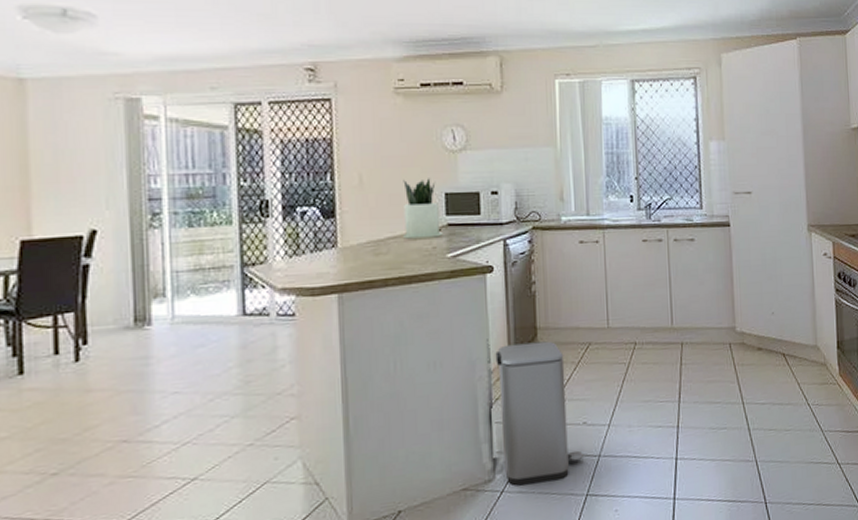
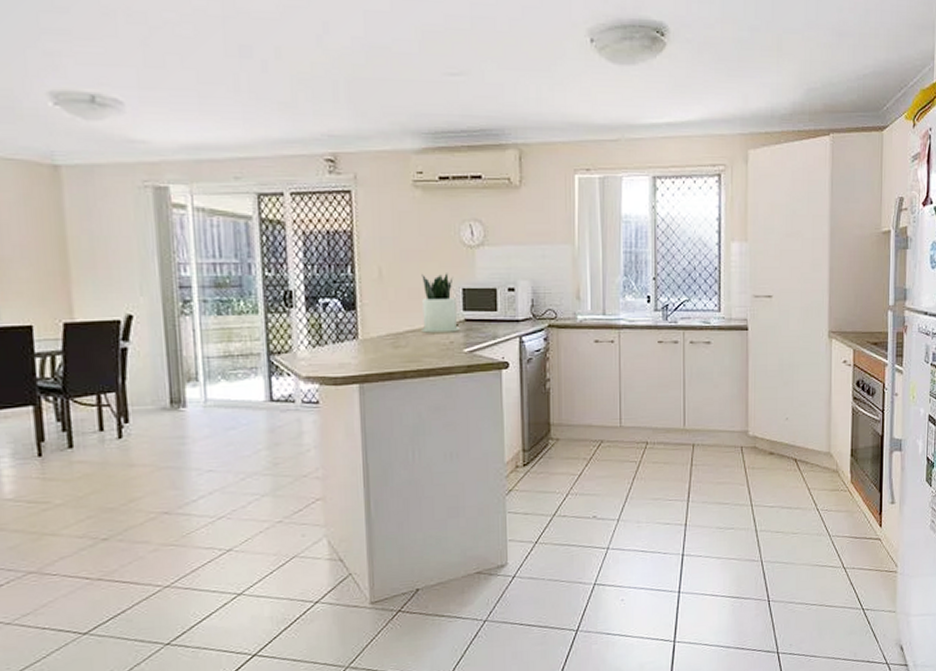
pedal bin: present [495,341,583,486] -> none [509,437,592,572]

